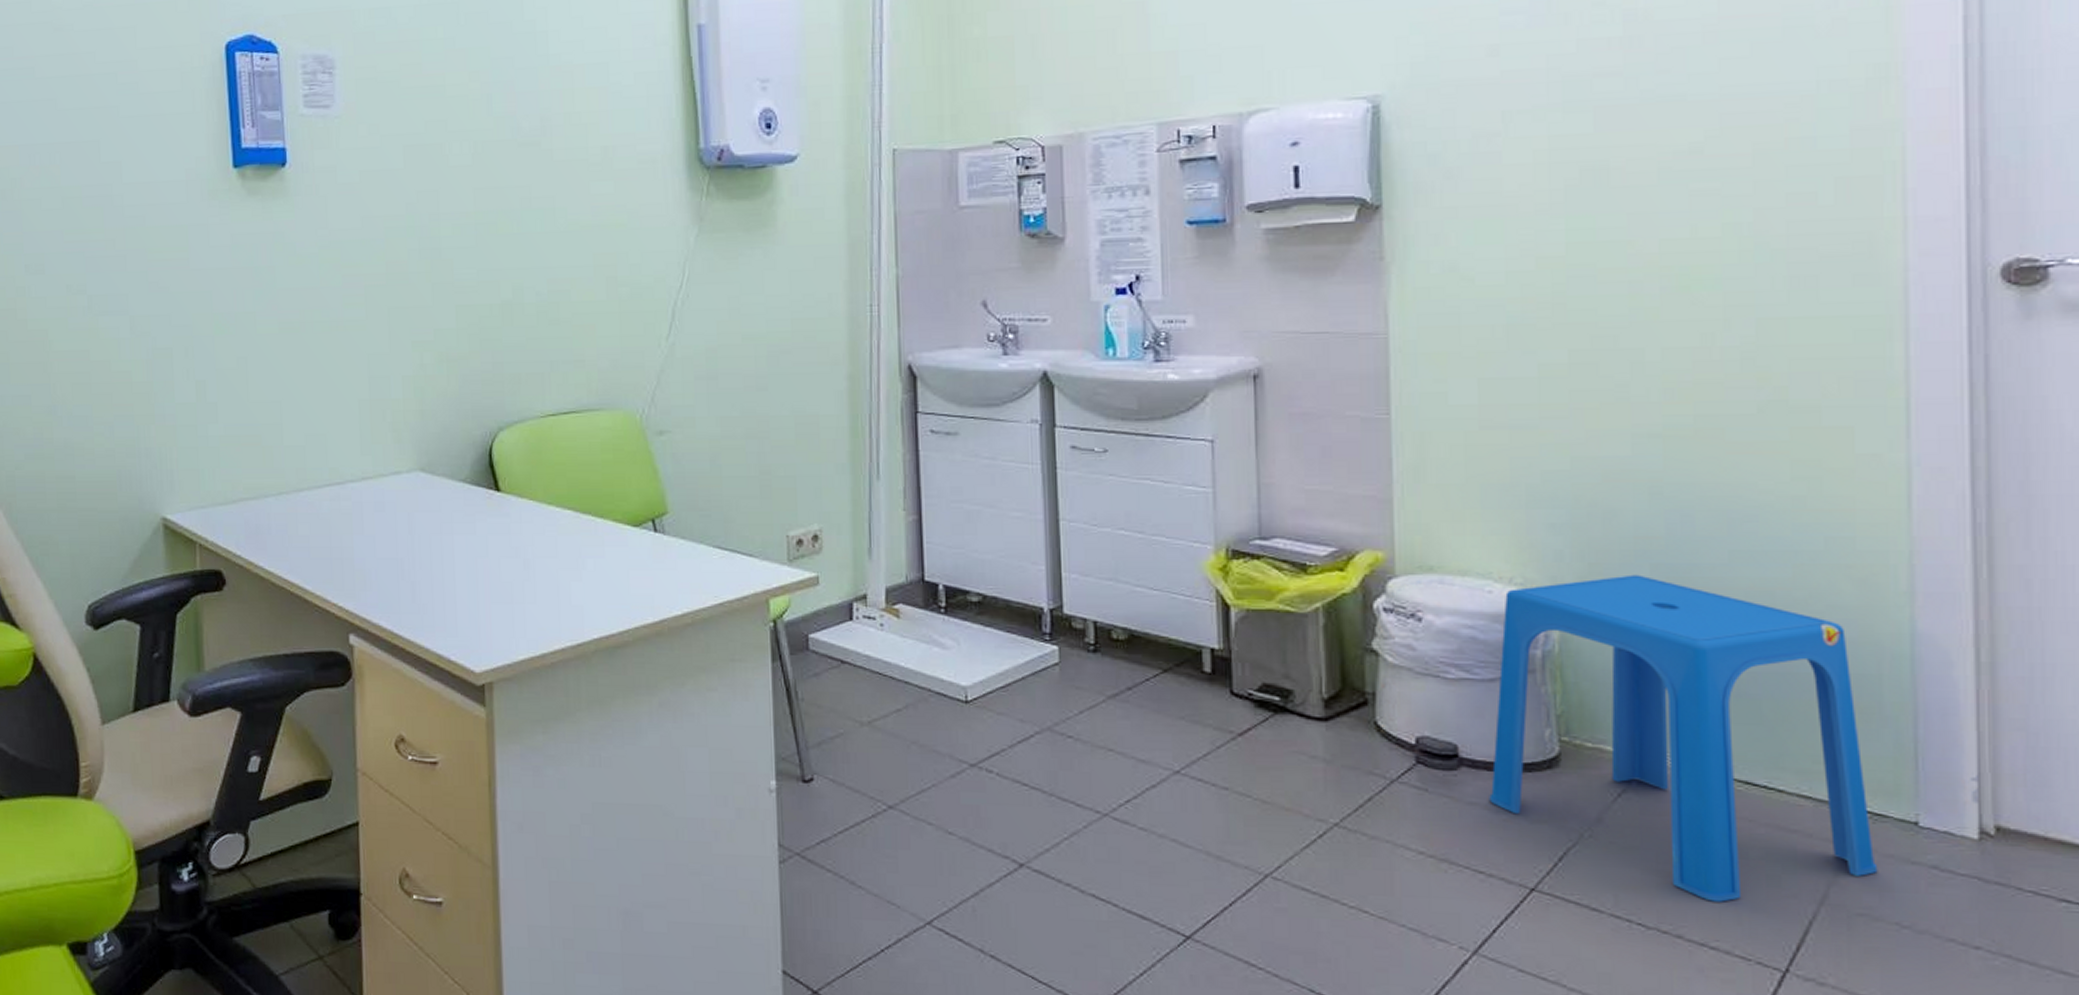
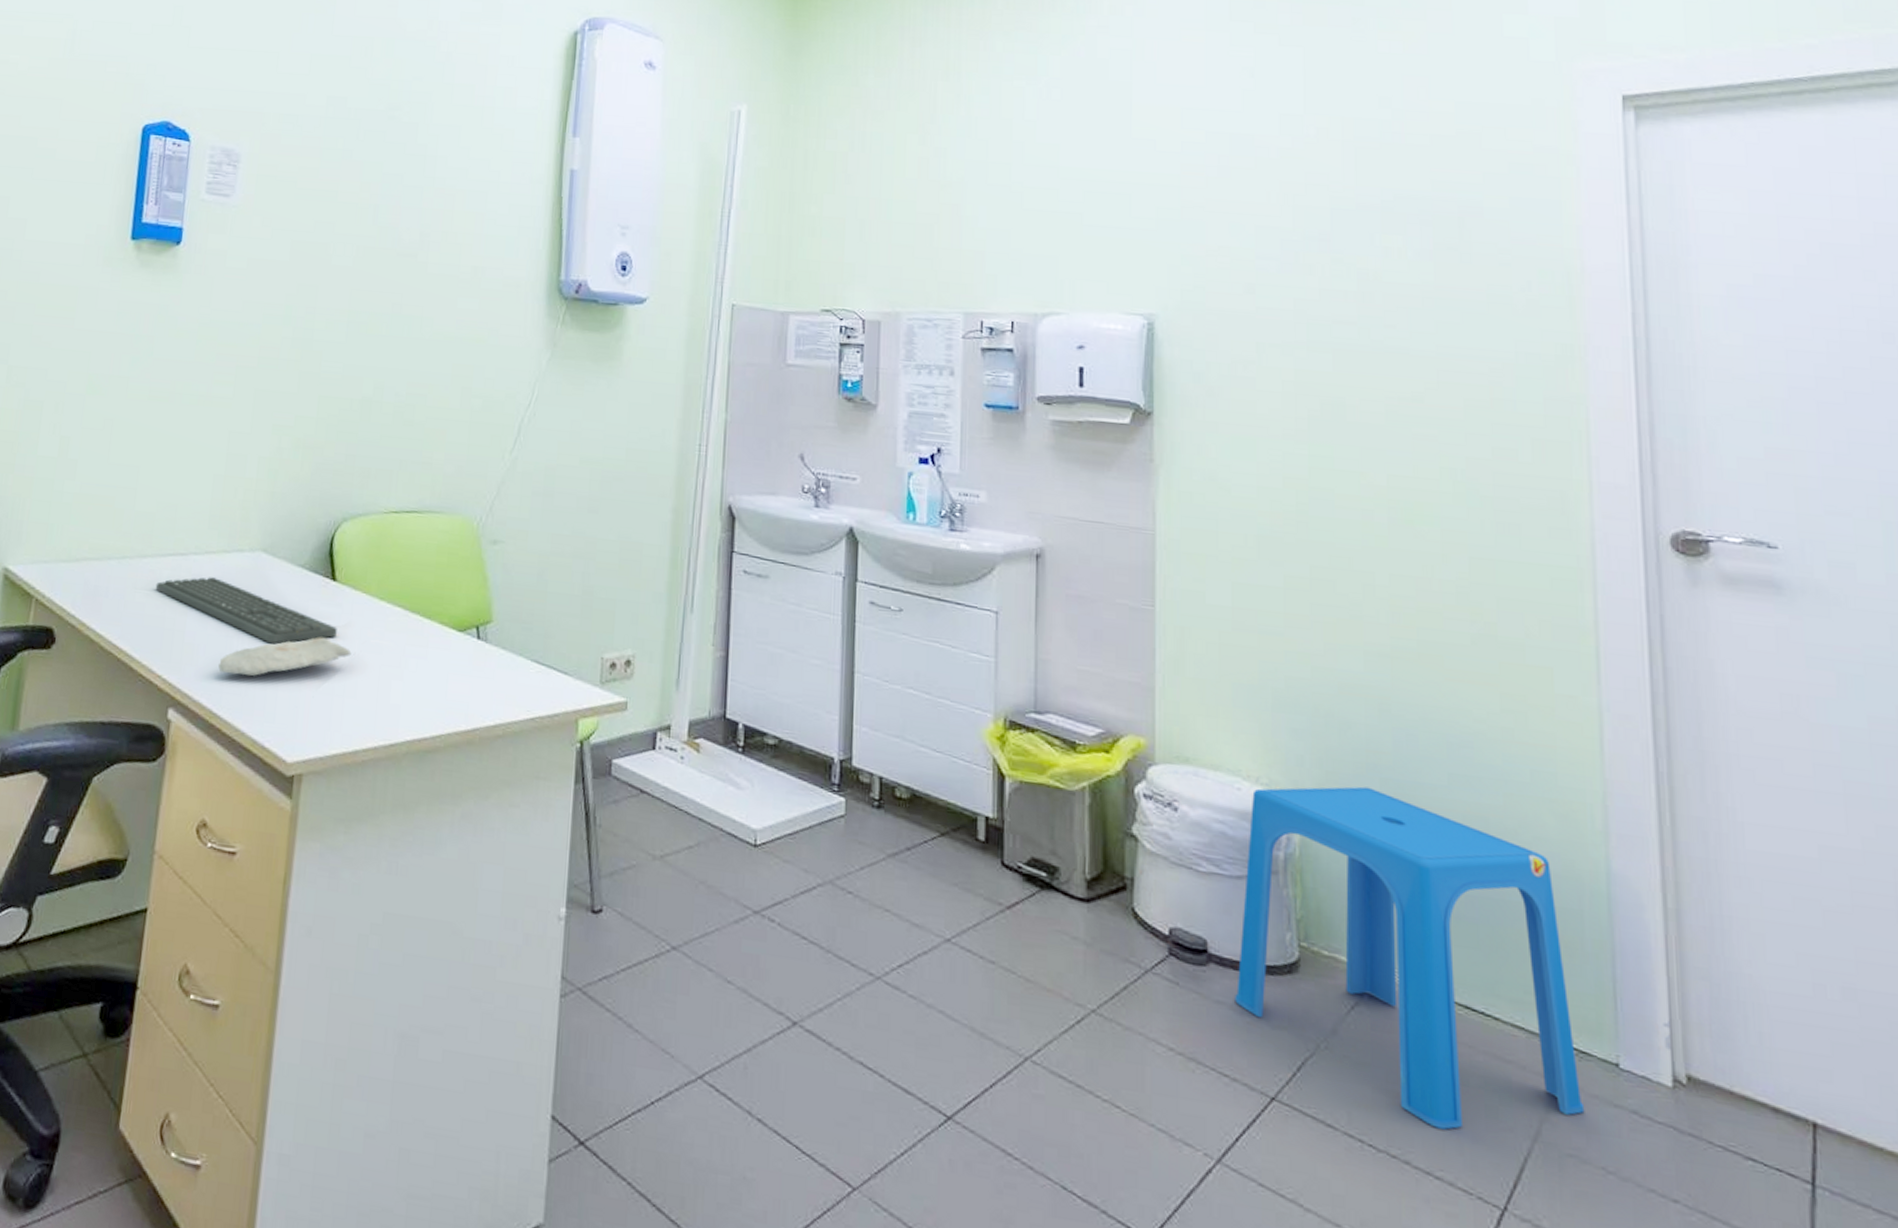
computer keyboard: none [317,502,508,561] -> present [155,577,337,644]
tissue: none [393,548,526,595] -> present [218,637,352,677]

